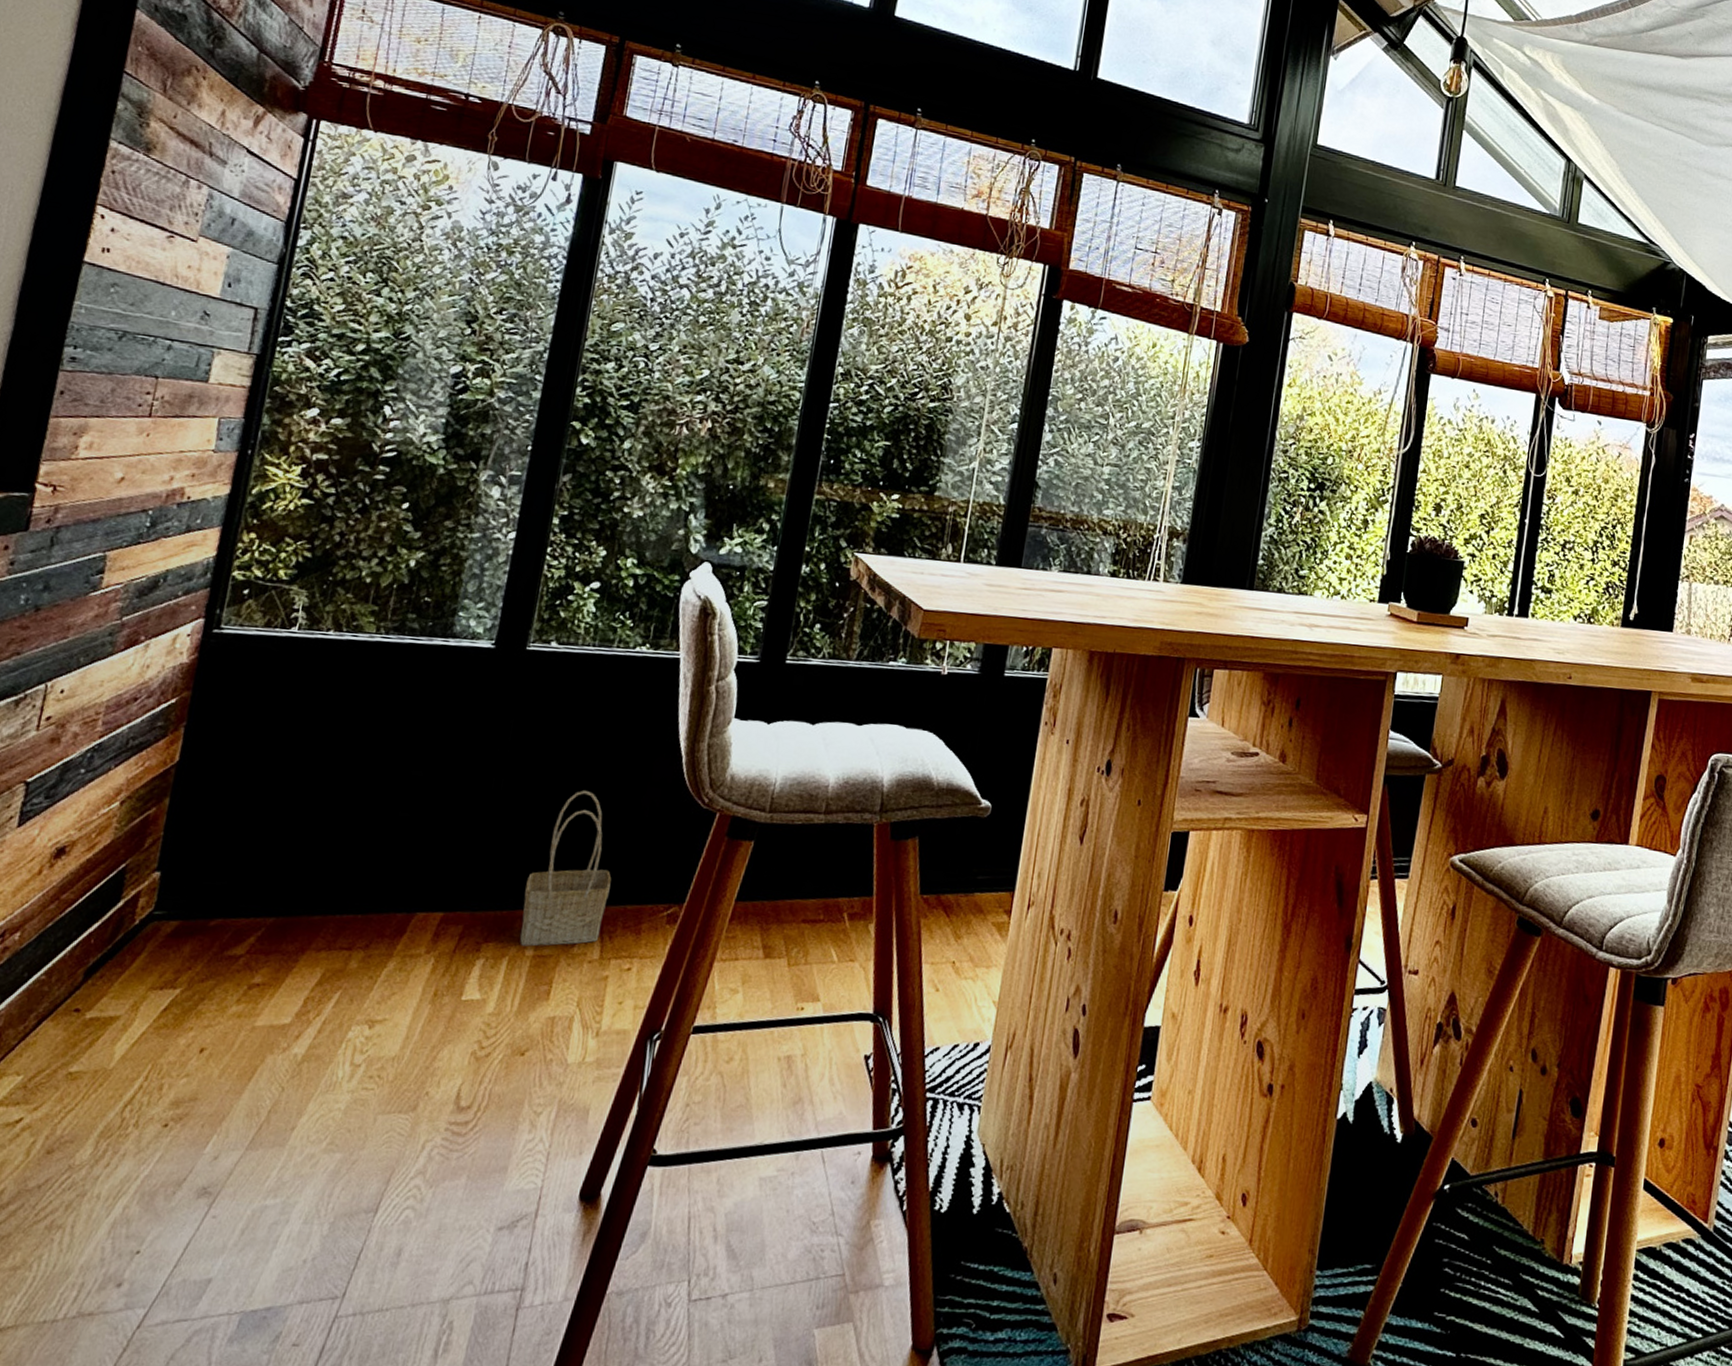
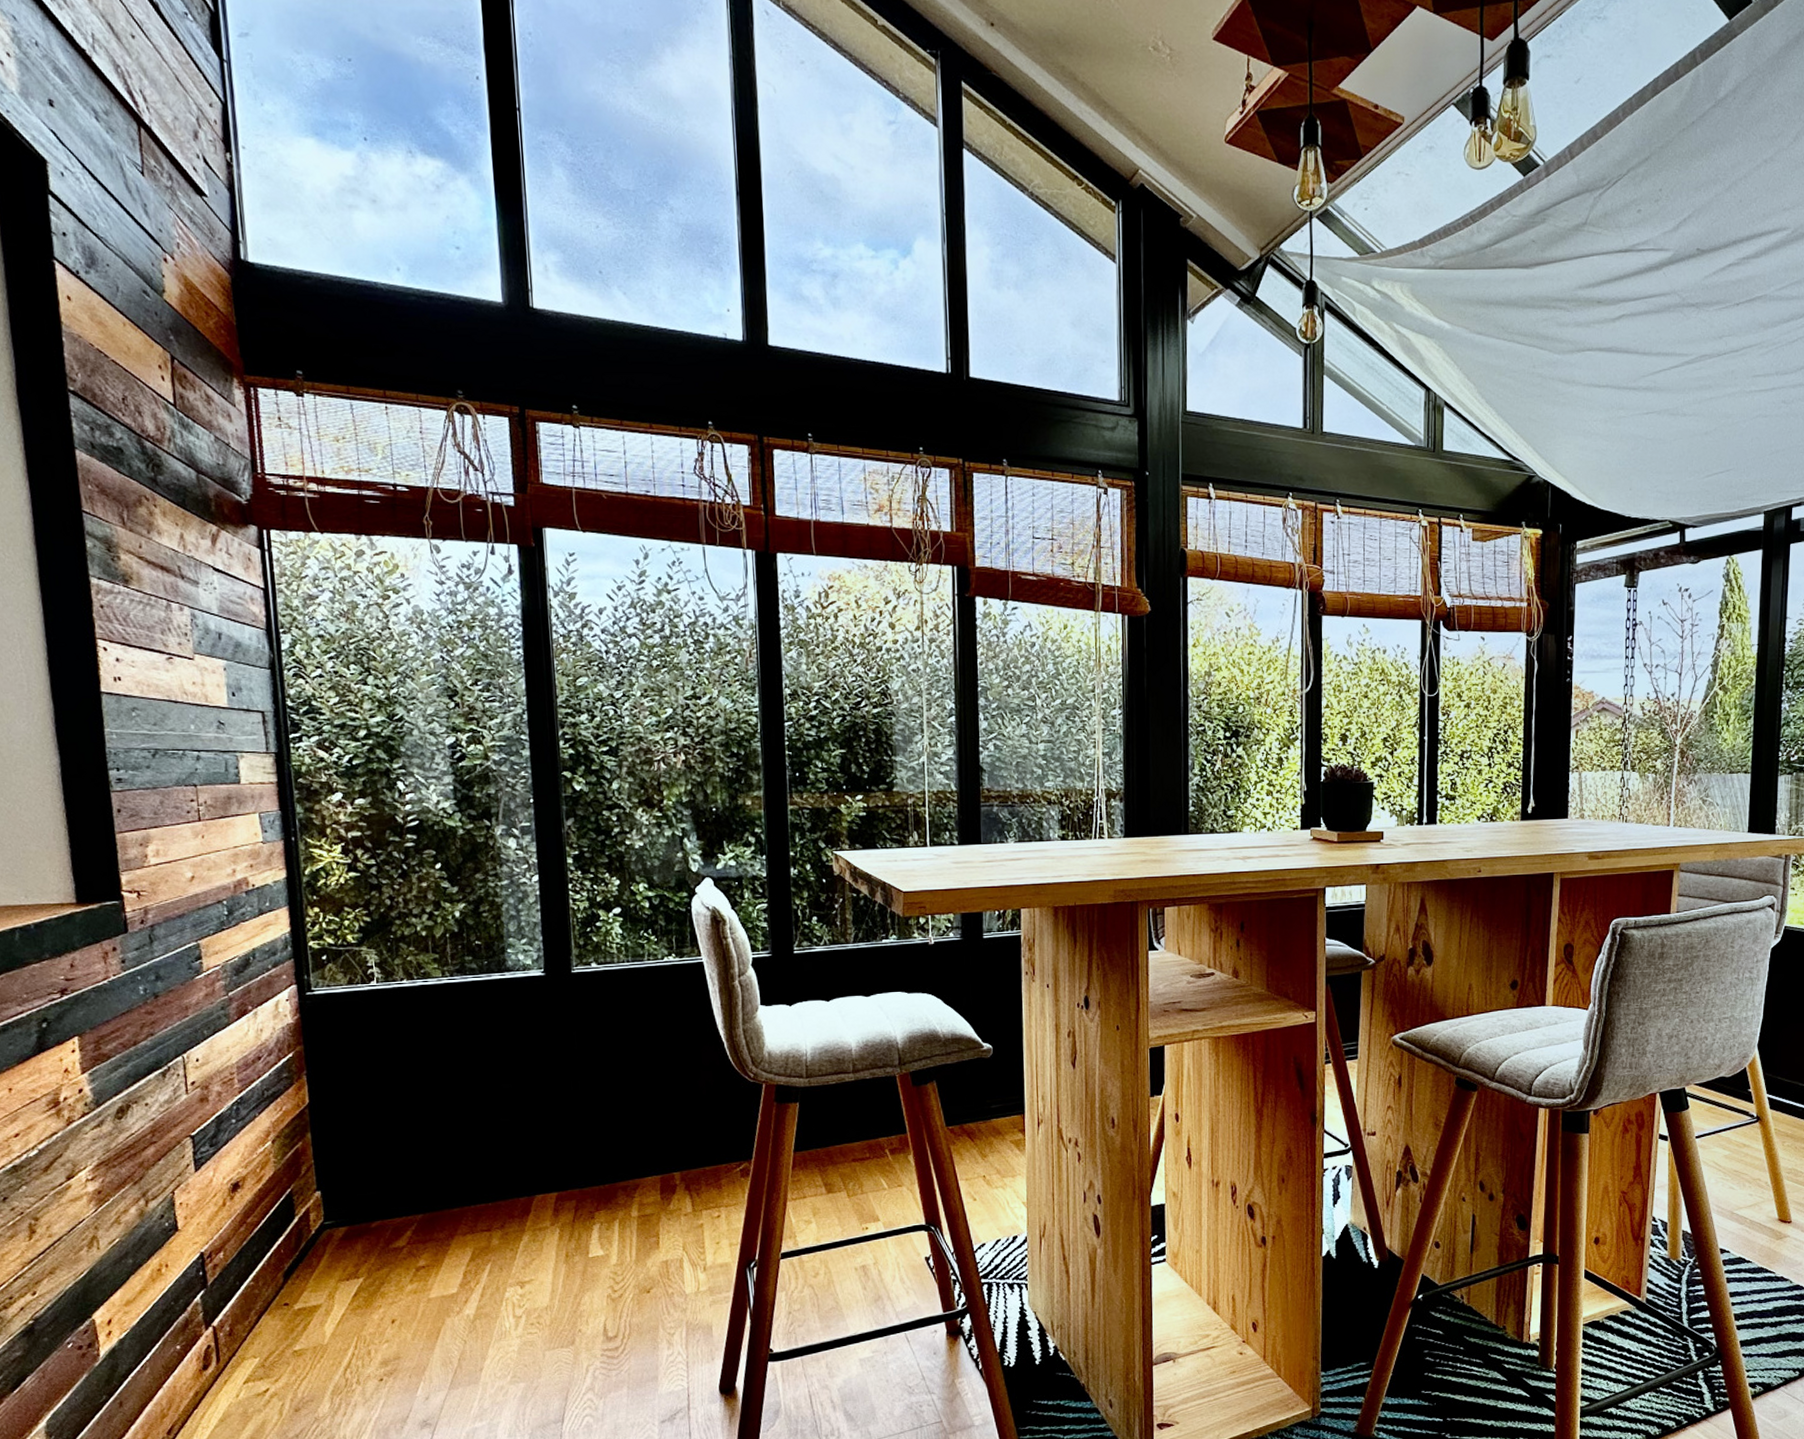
basket: present [520,791,612,947] -> none [619,1081,689,1210]

